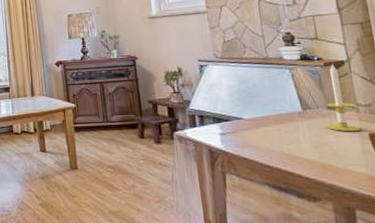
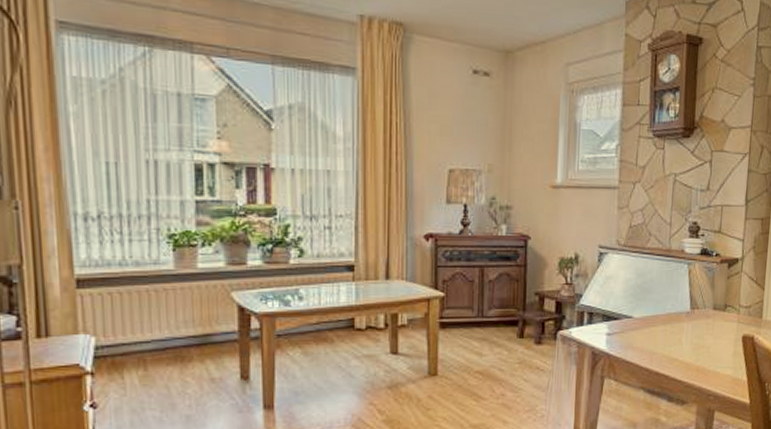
candle: present [325,63,361,132] -> none [709,261,738,334]

